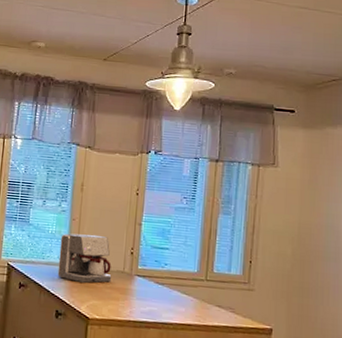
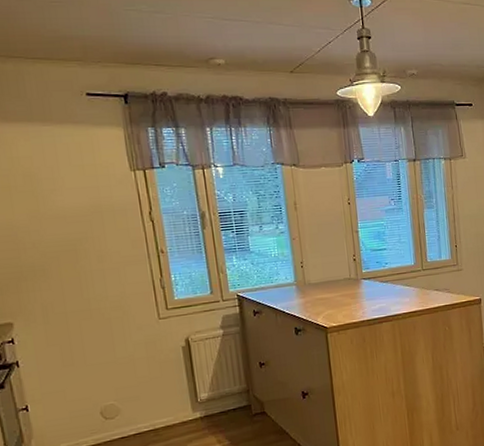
coffee maker: present [57,233,112,284] -> none [284,249,341,298]

